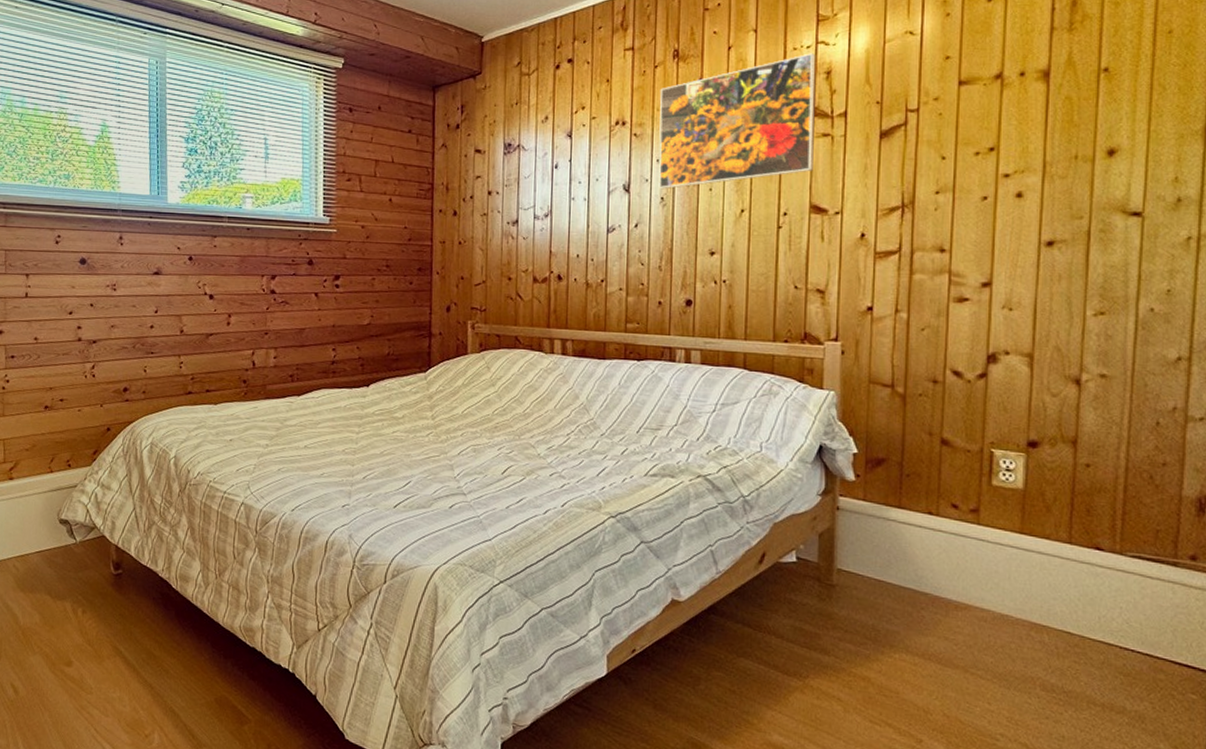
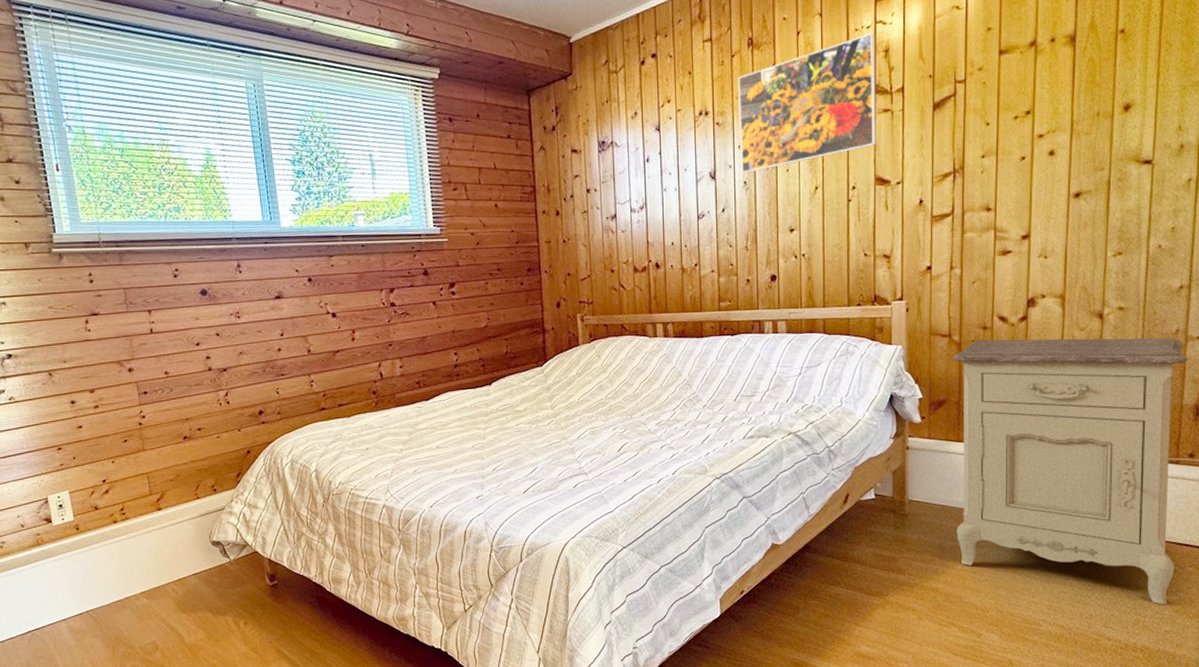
nightstand: none [895,395,1189,737] -> present [953,337,1188,605]

